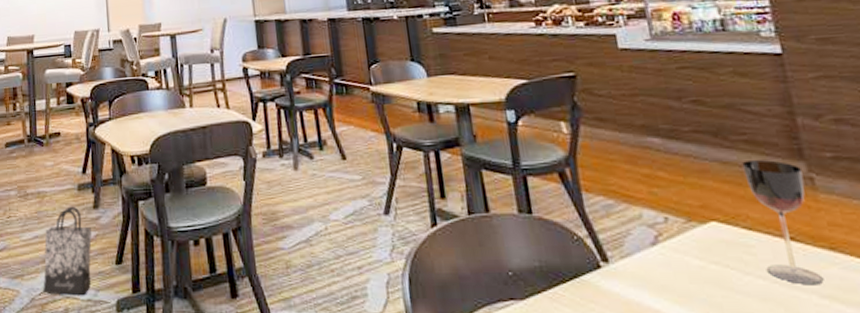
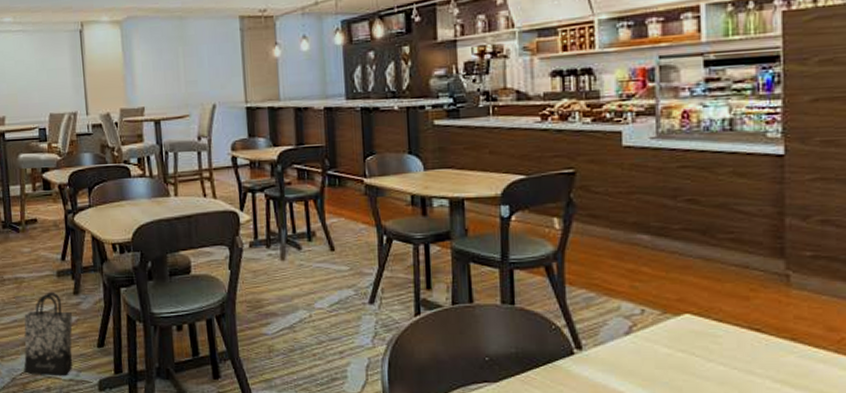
wineglass: present [742,160,824,284] -> none [724,258,780,370]

